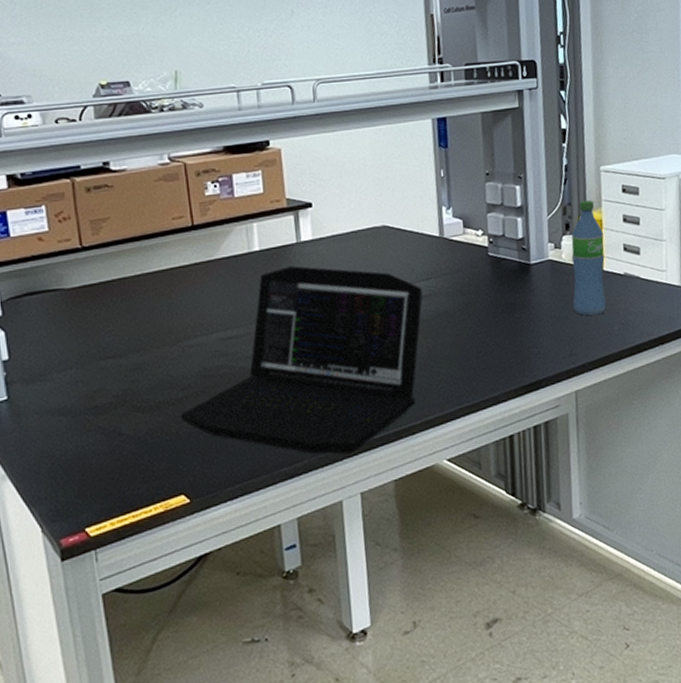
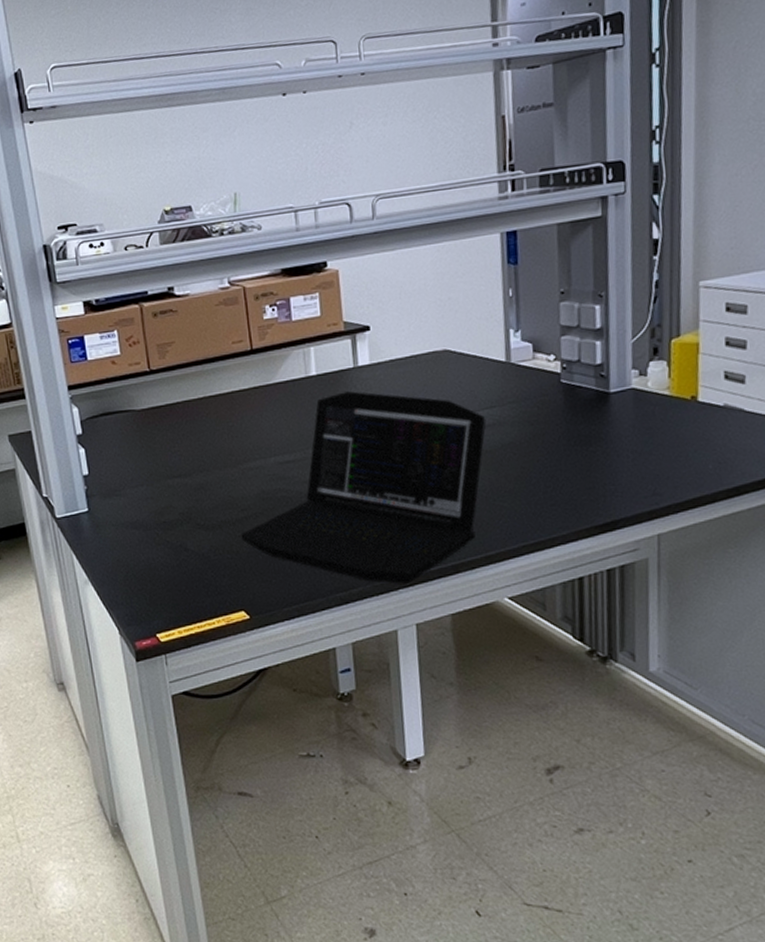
water bottle: present [571,200,606,316] -> none [659,320,700,452]

